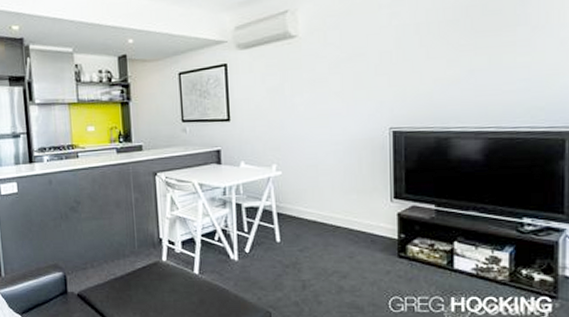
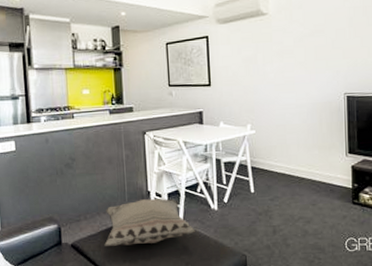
decorative pillow: none [112,247,214,297] -> present [104,198,196,246]

